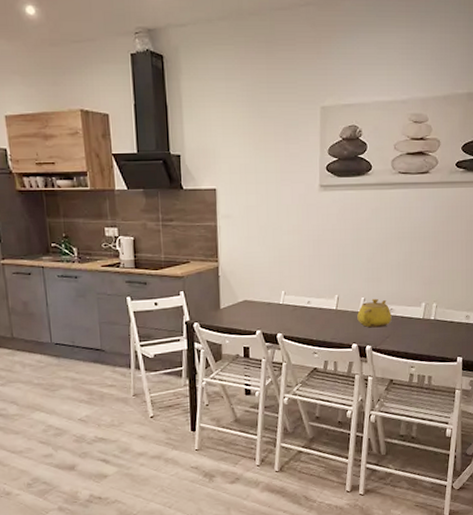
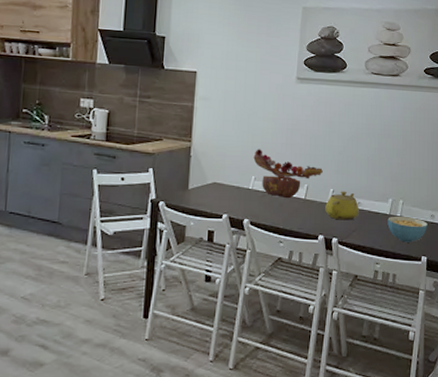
flower arrangement: none [281,263,353,311] -> present [253,149,323,199]
cereal bowl: none [421,319,463,345] -> present [387,215,428,243]

